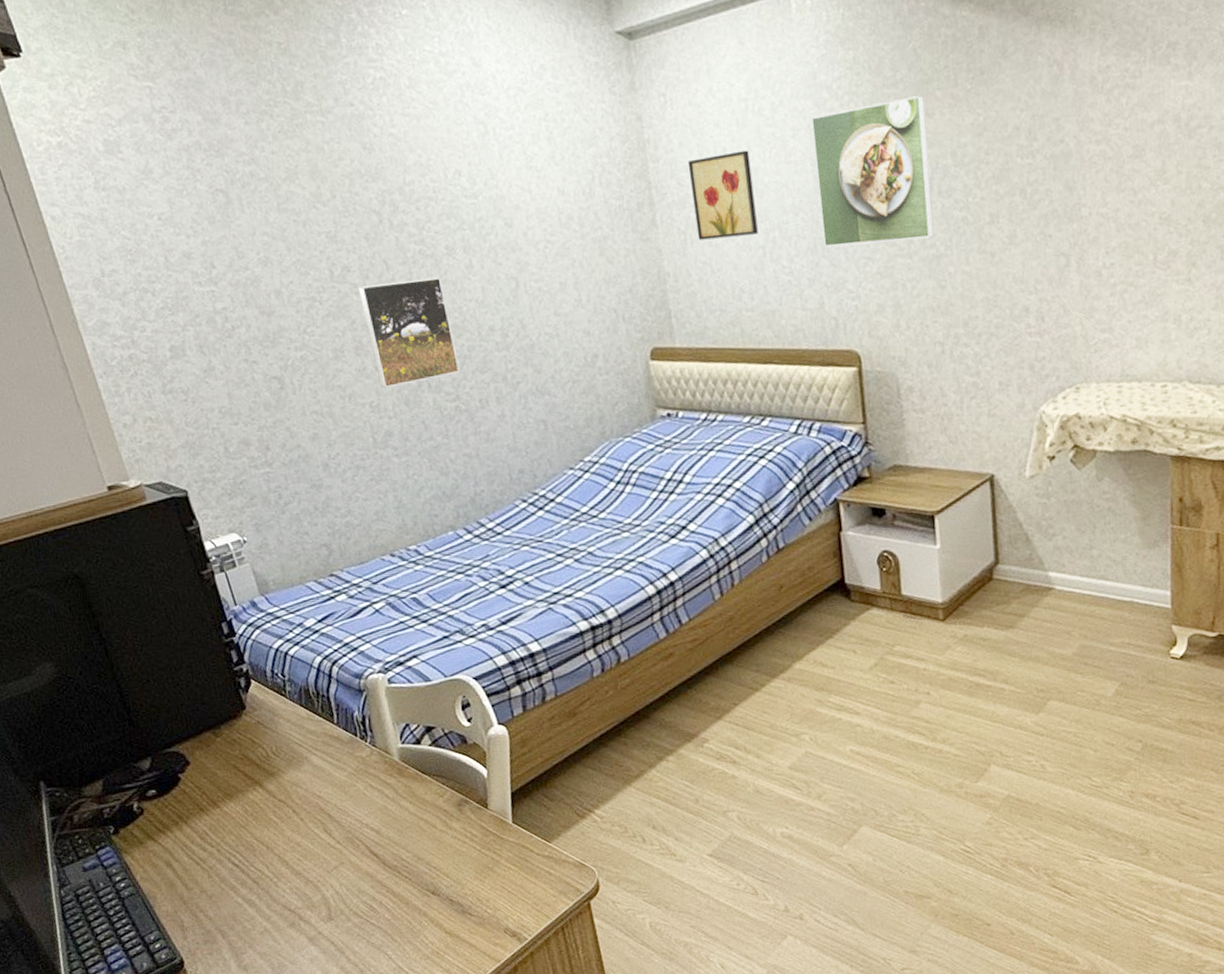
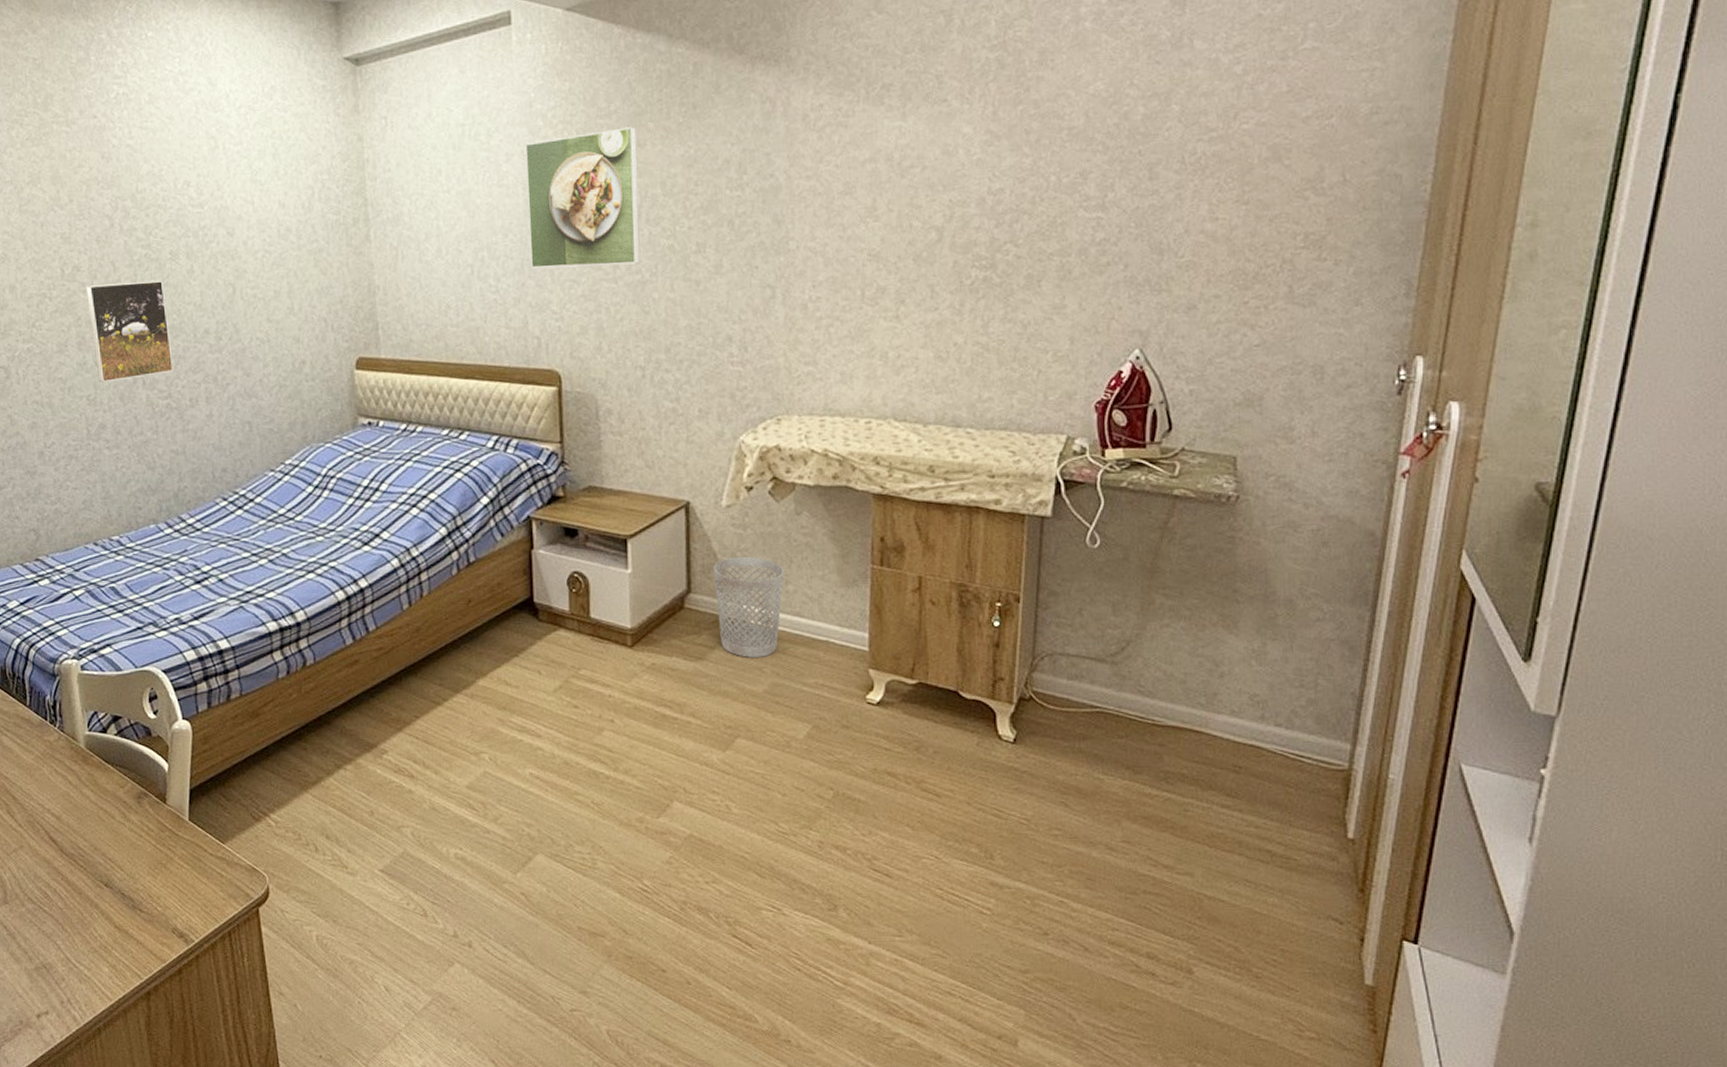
wall art: present [687,150,758,241] -> none [403,172,467,257]
wastebasket: none [1019,525,1089,623] -> present [713,556,785,658]

